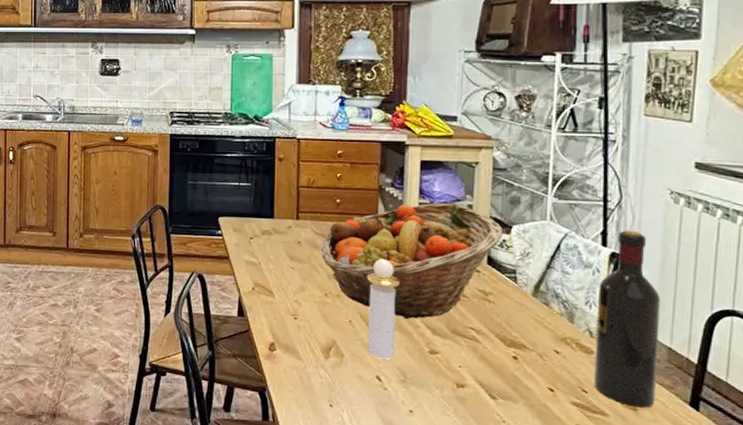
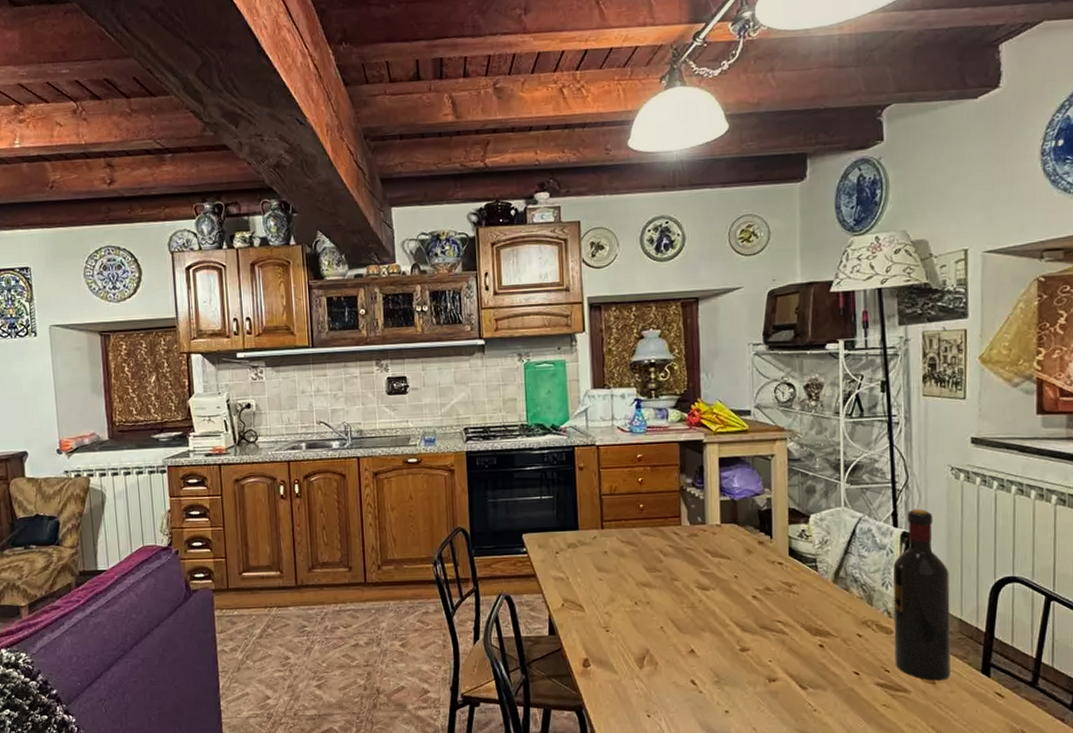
fruit basket: present [321,203,503,319] -> none [627,498,801,619]
perfume bottle: present [367,259,401,360] -> none [675,561,708,662]

